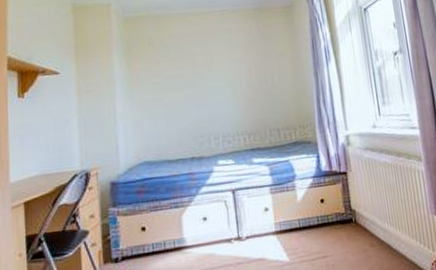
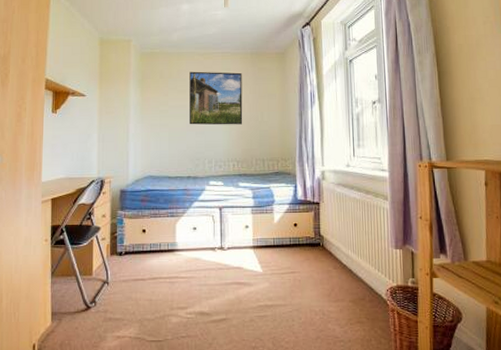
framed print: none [183,32,251,97] -> present [189,71,243,125]

